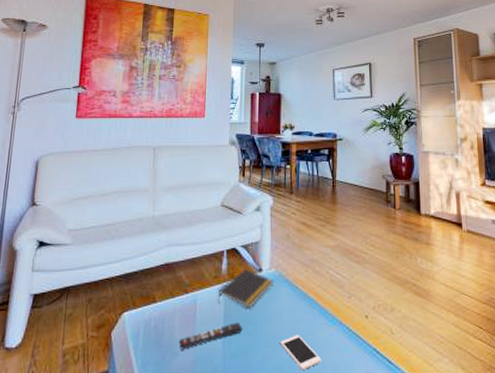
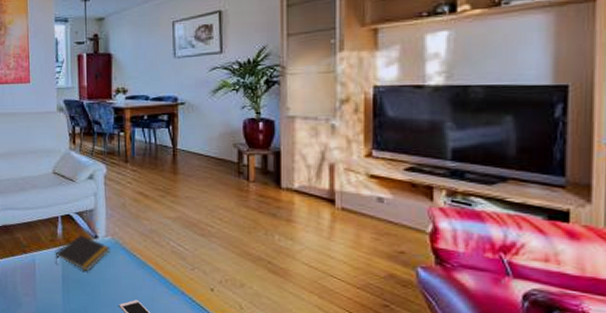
remote control: present [178,322,243,350] -> none [21,283,82,302]

